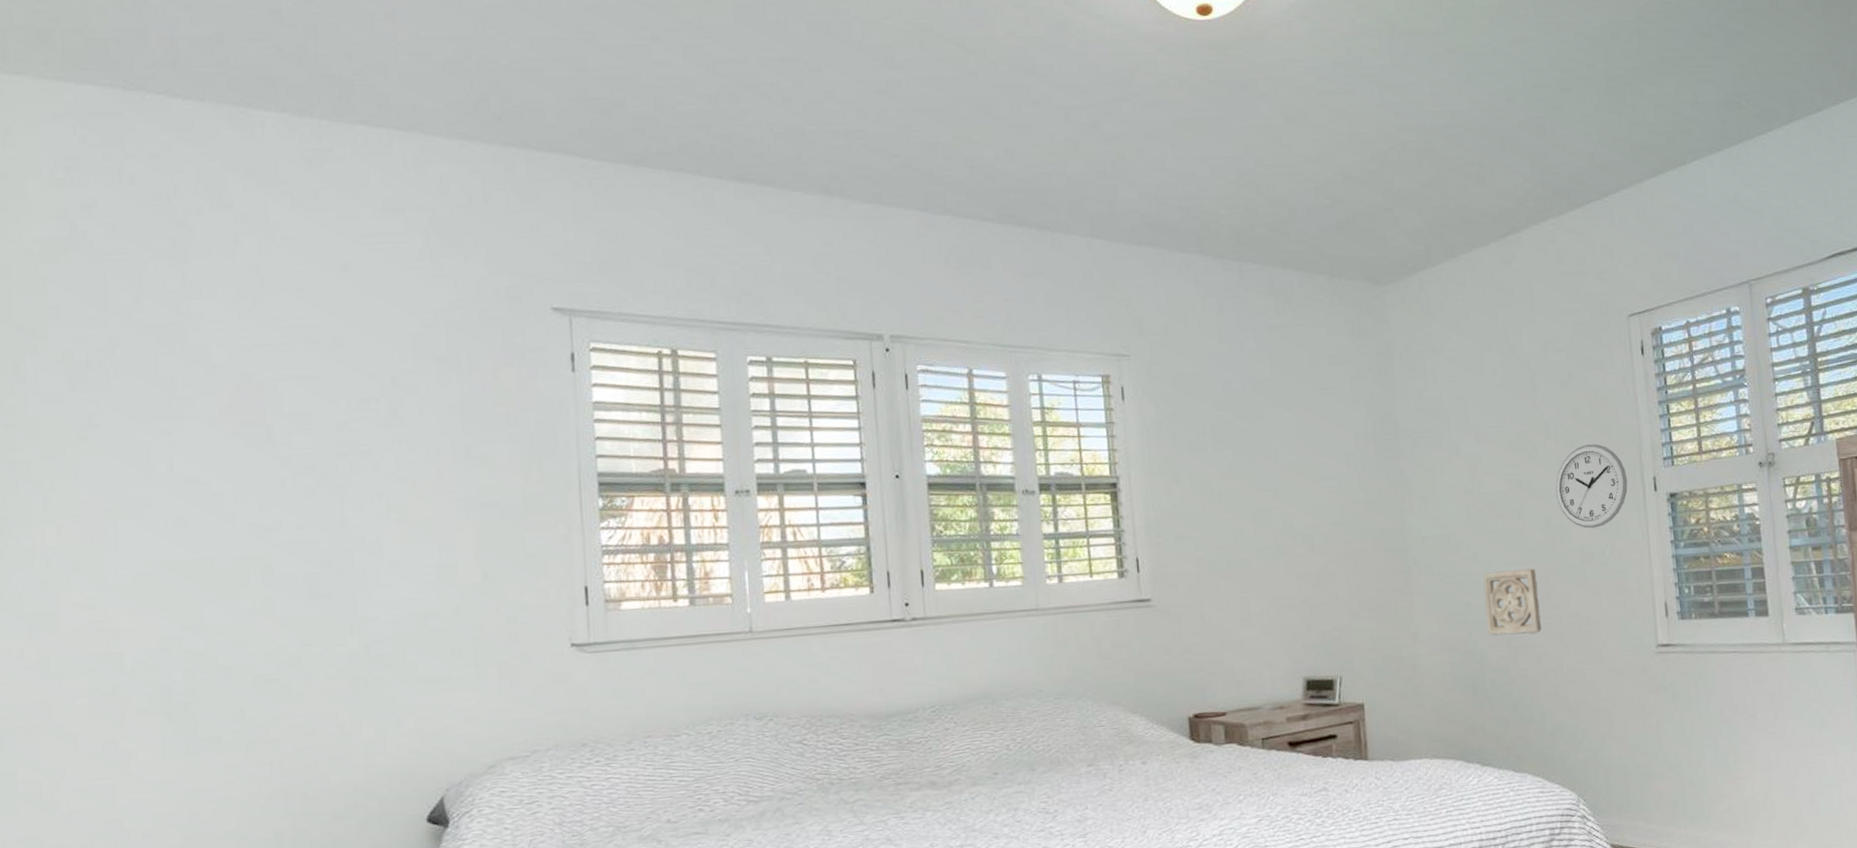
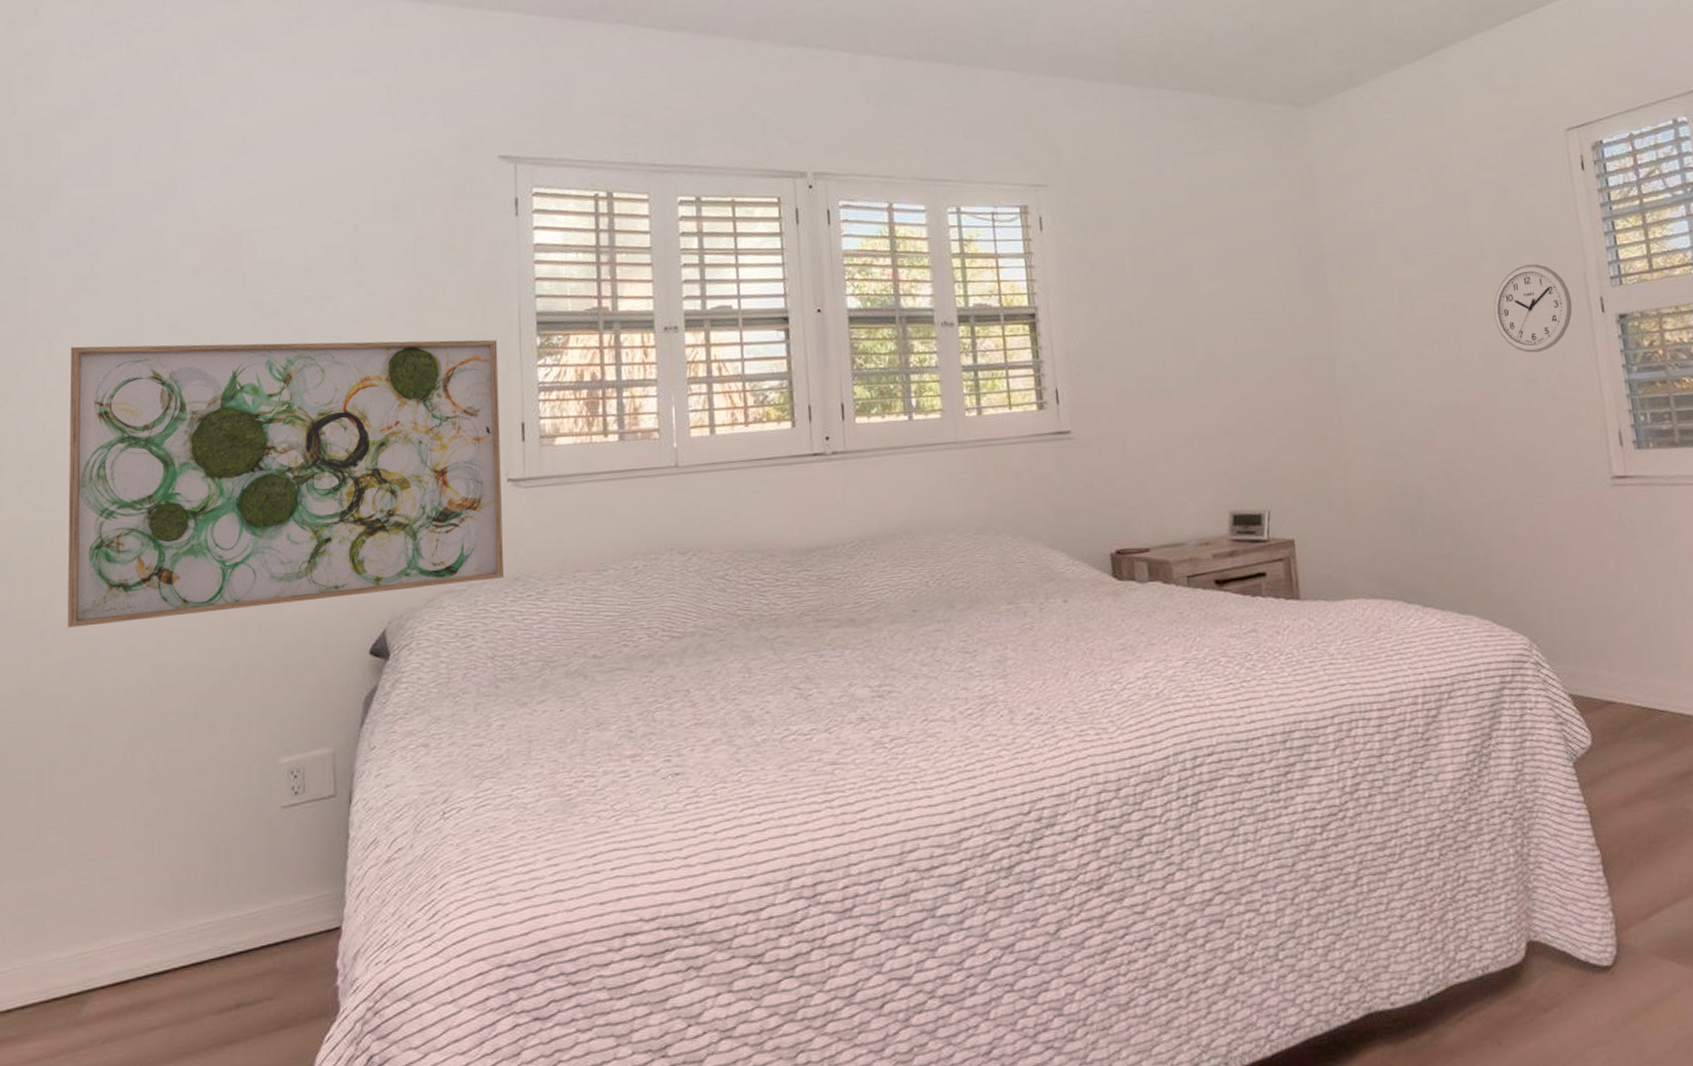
wall art: none [70,500,569,799] -> present [67,339,503,628]
wall ornament: present [1483,568,1541,636] -> none [1418,395,1483,468]

